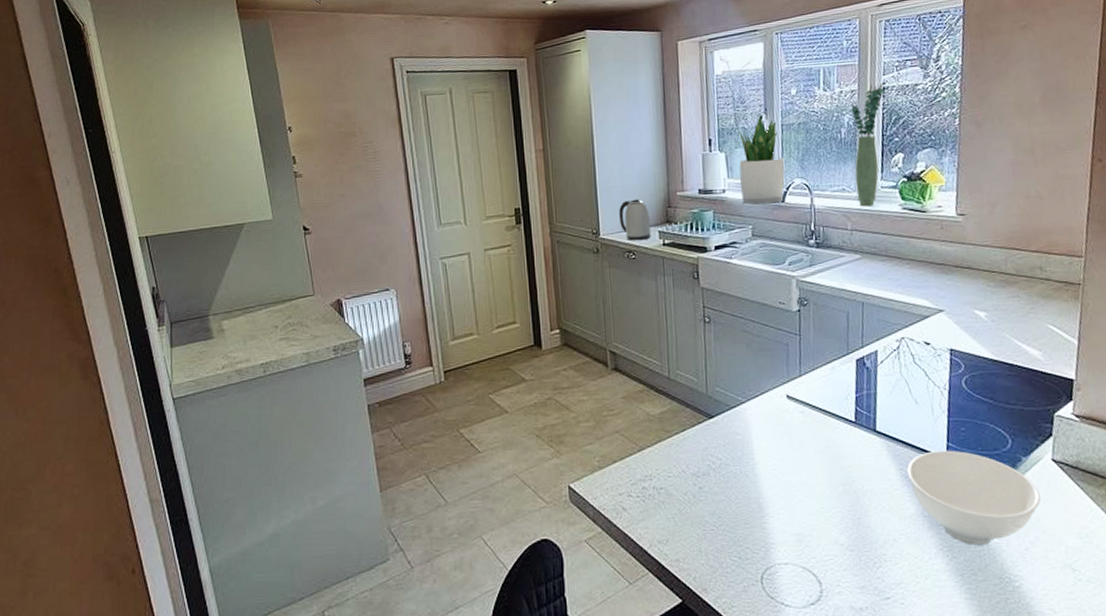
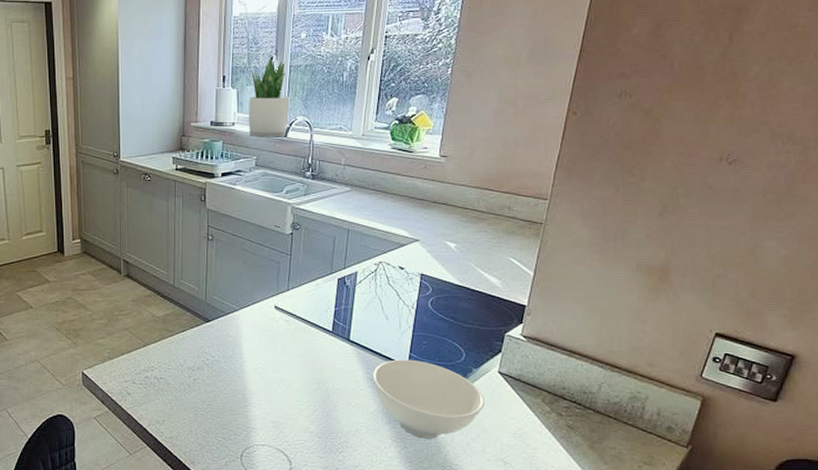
kettle: present [619,199,651,241] -> none [138,127,166,165]
vase: present [851,82,885,207] -> none [352,31,387,145]

